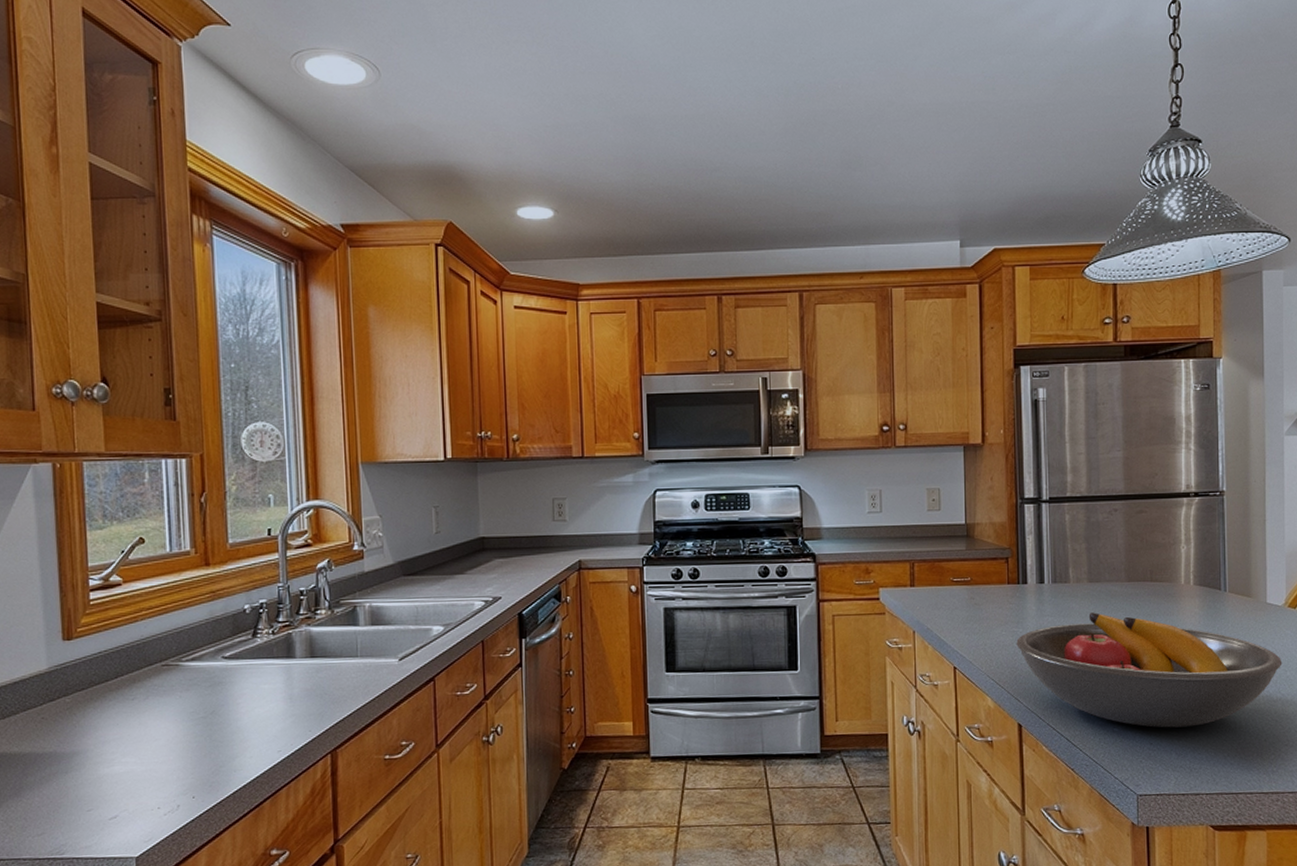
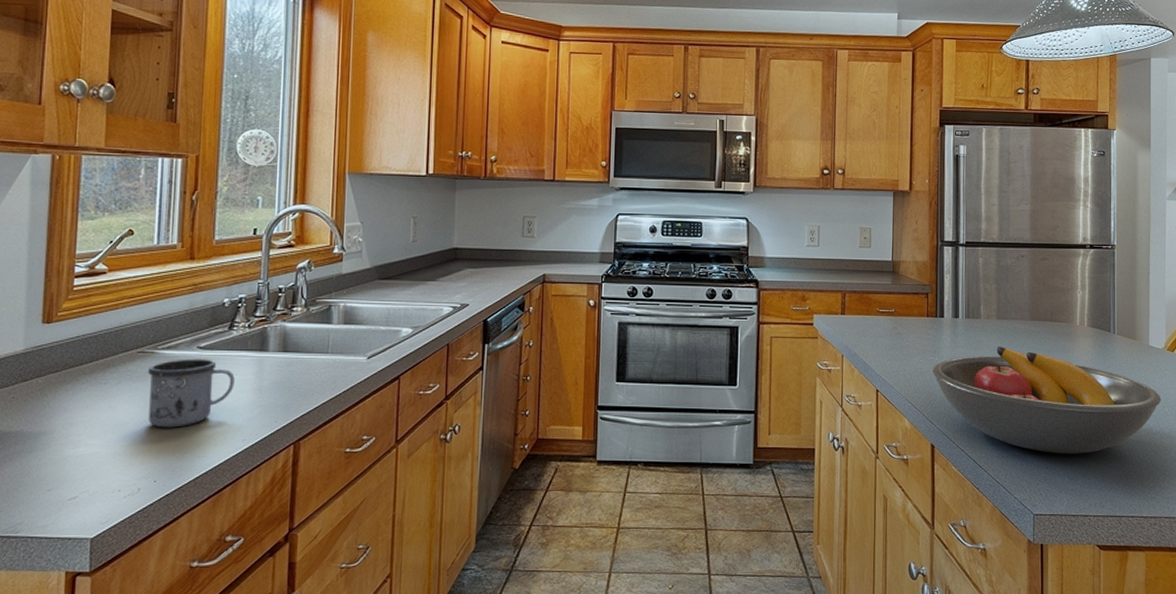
mug: none [175,669,264,742] -> present [148,359,235,428]

